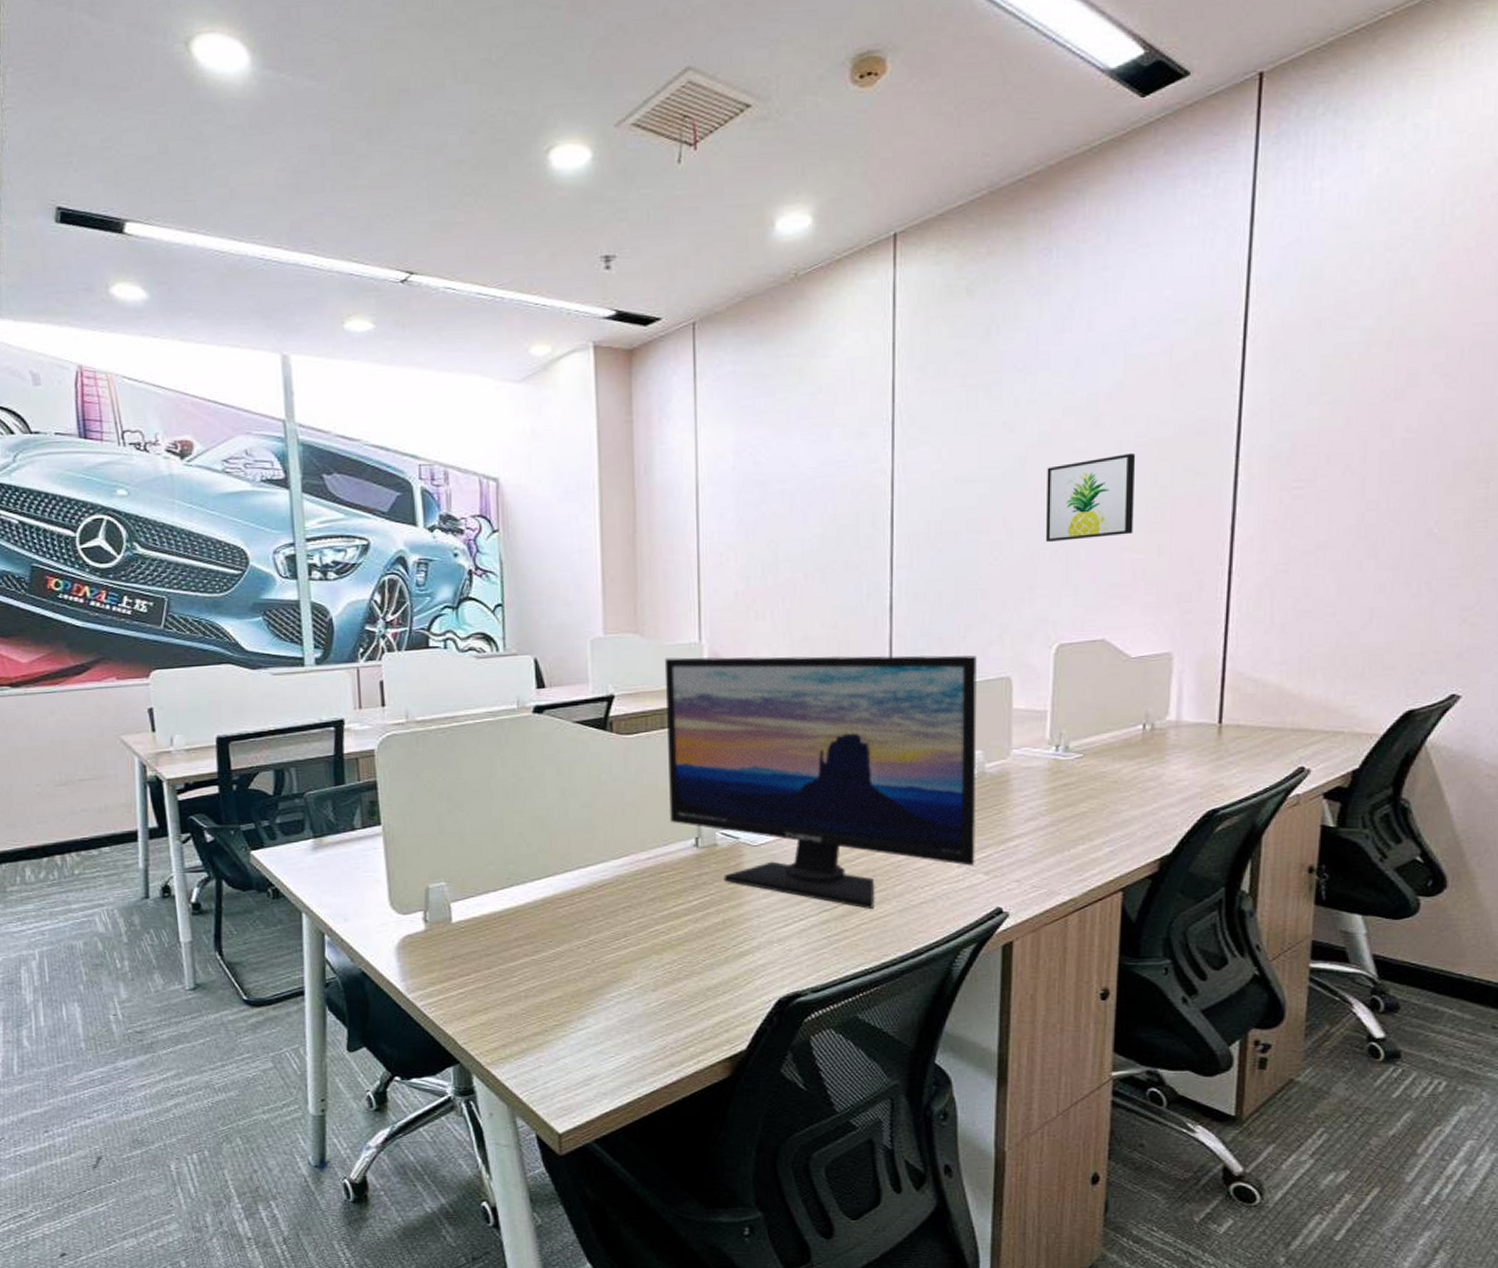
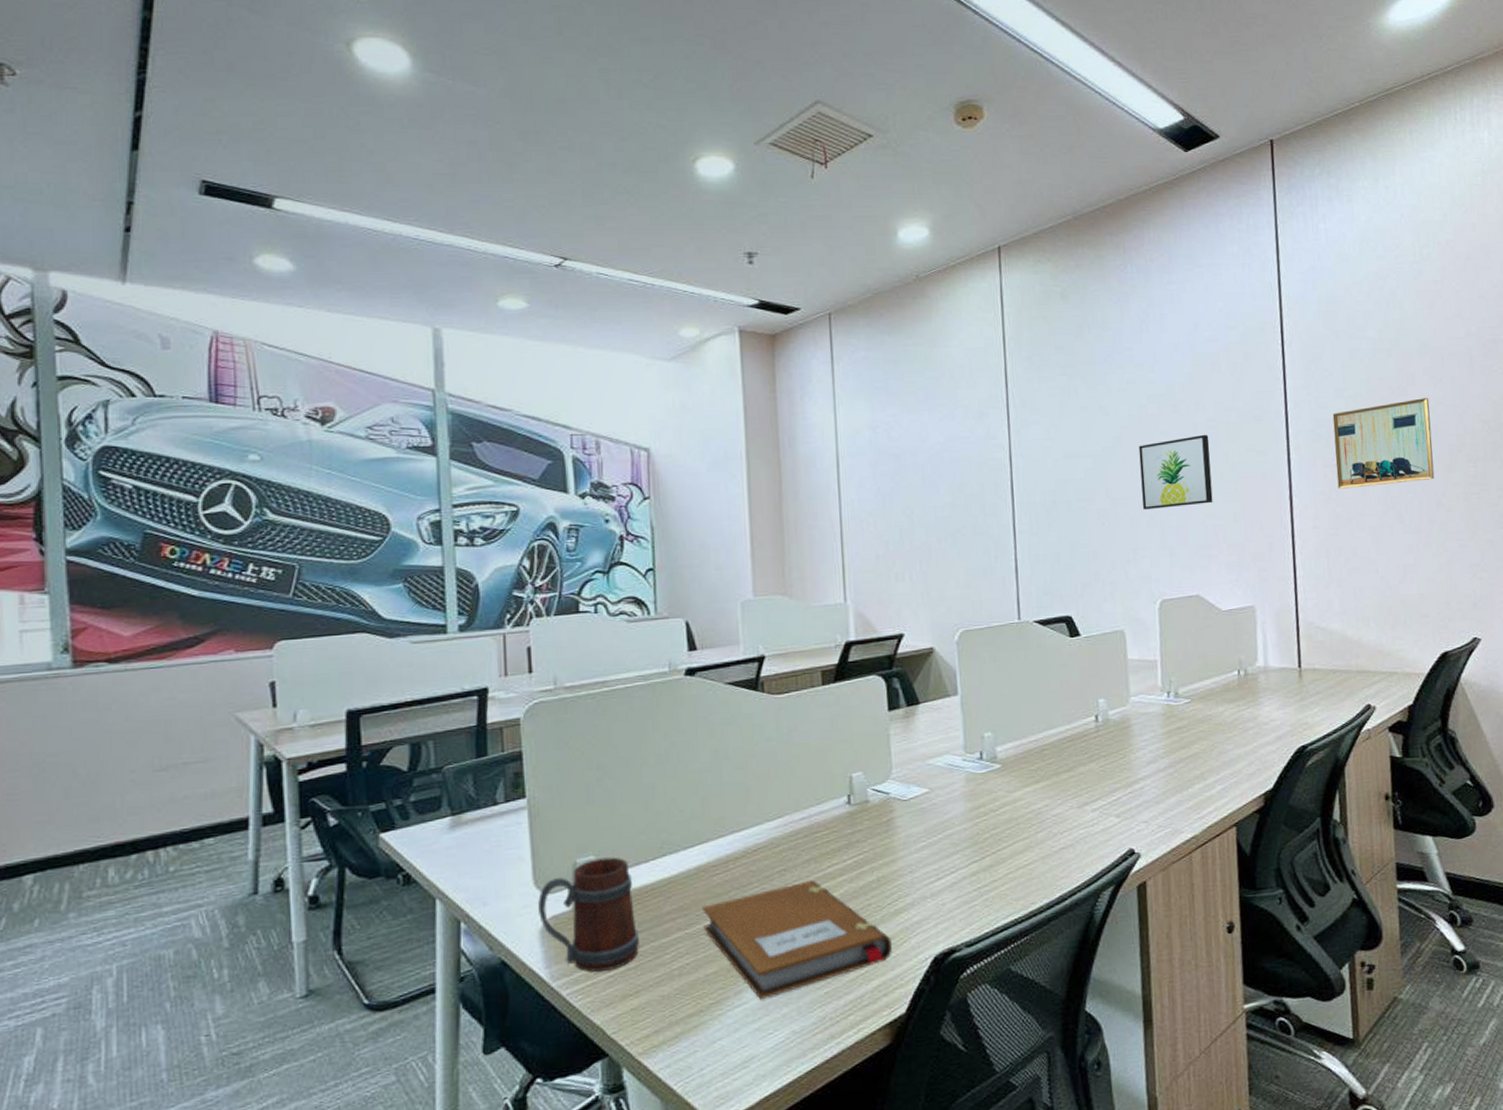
mug: none [394,884,488,988] -> present [538,857,639,972]
notebook: none [548,918,735,1025] -> present [702,880,892,999]
computer monitor: present [664,654,978,909] -> none [812,610,1107,858]
wall art: none [1296,402,1436,517] -> present [1332,398,1435,489]

